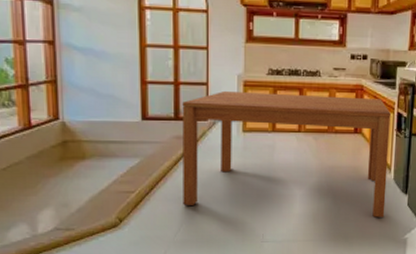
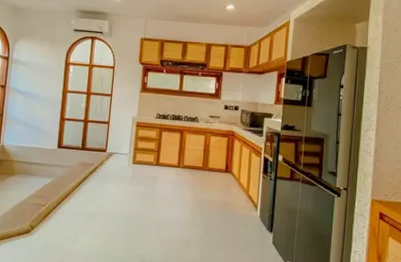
dining table: present [182,91,391,218] -> none [81,129,258,252]

